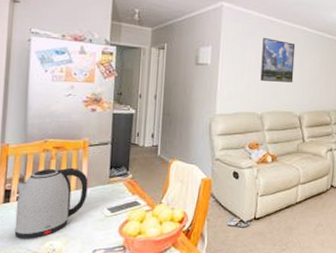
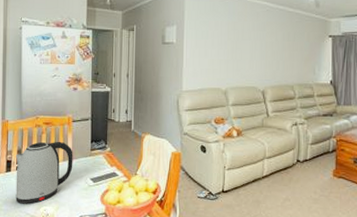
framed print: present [260,38,296,83] -> none [223,15,257,58]

